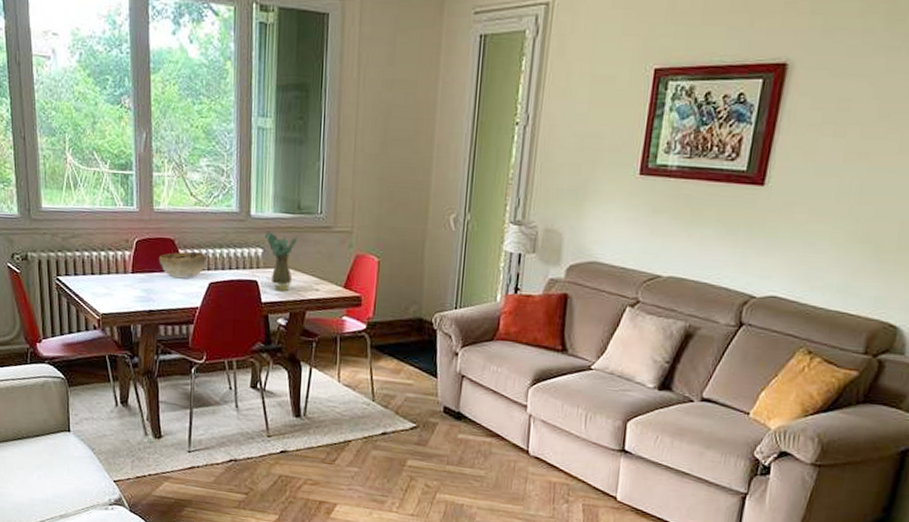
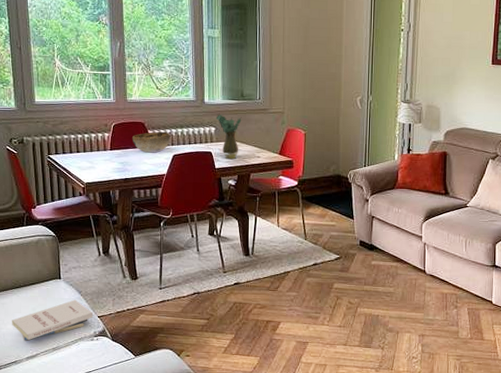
books: none [13,458,108,504] -> present [12,299,94,341]

